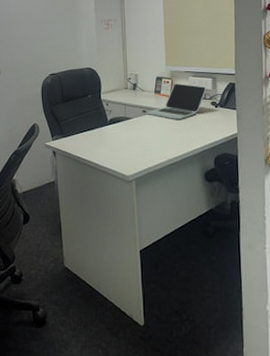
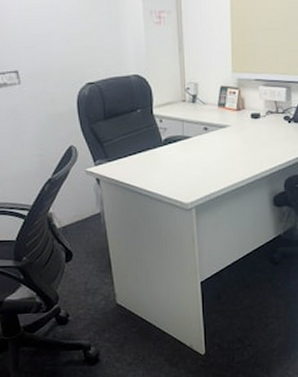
laptop: present [147,83,207,120] -> none [209,94,280,139]

